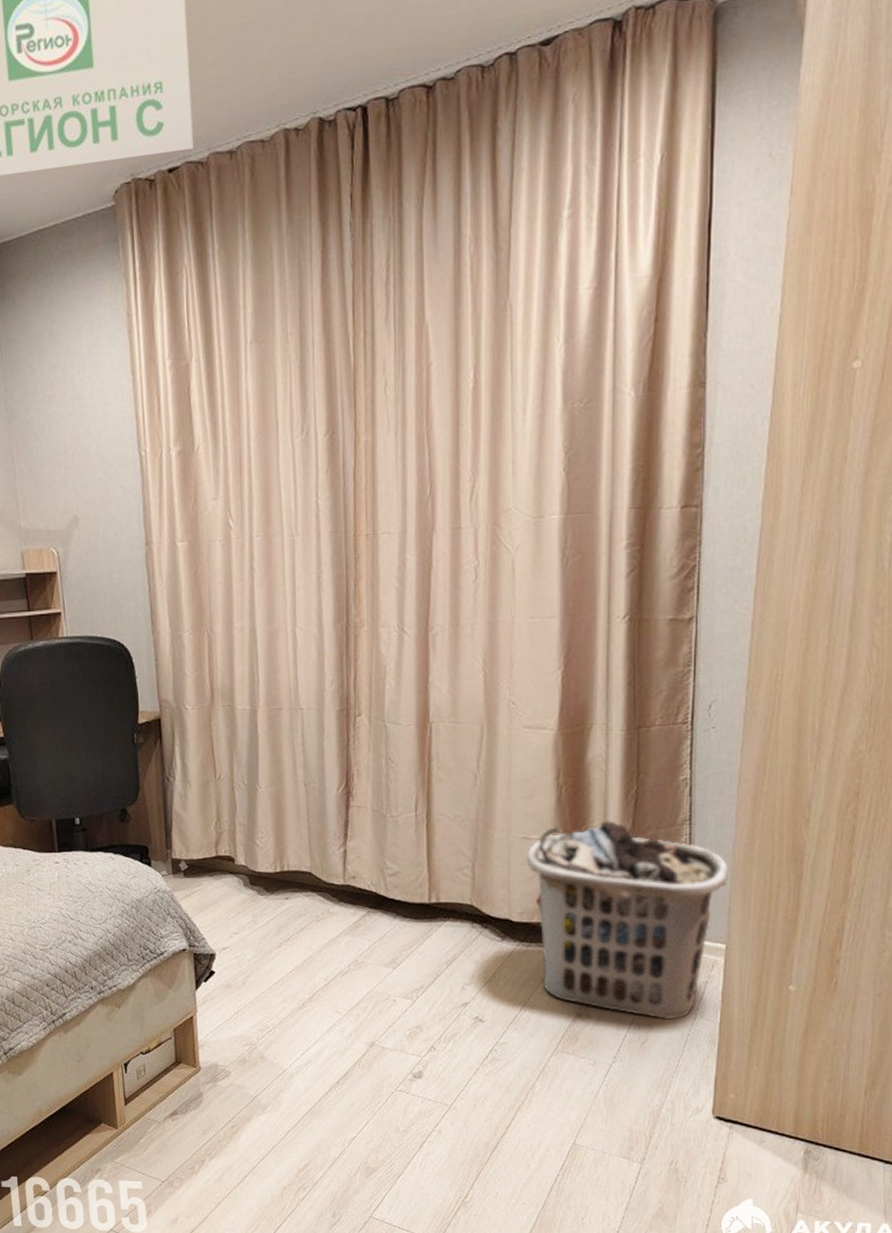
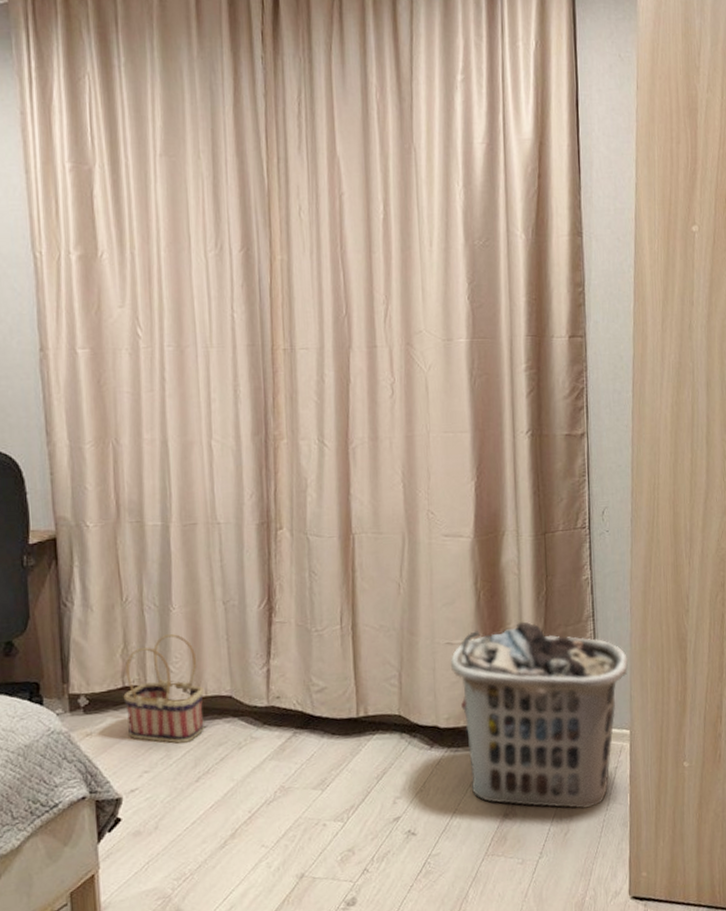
basket: none [217,811,286,911] -> present [123,634,204,744]

